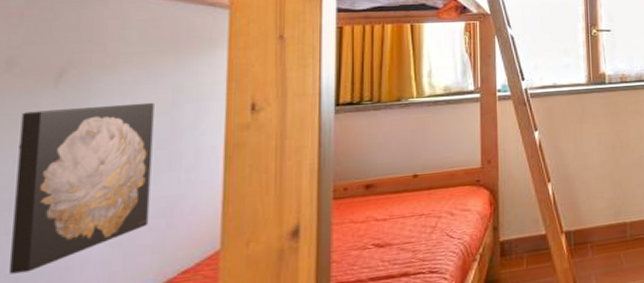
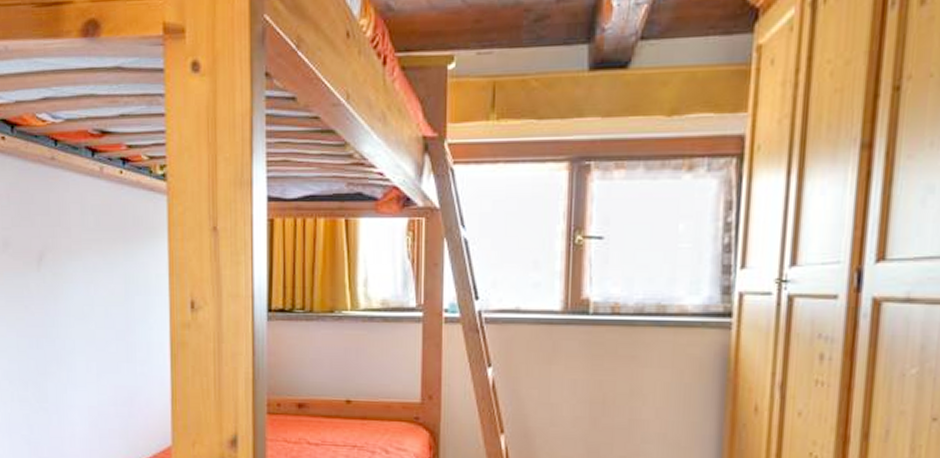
wall art: present [8,102,154,274] -> none [18,291,115,436]

